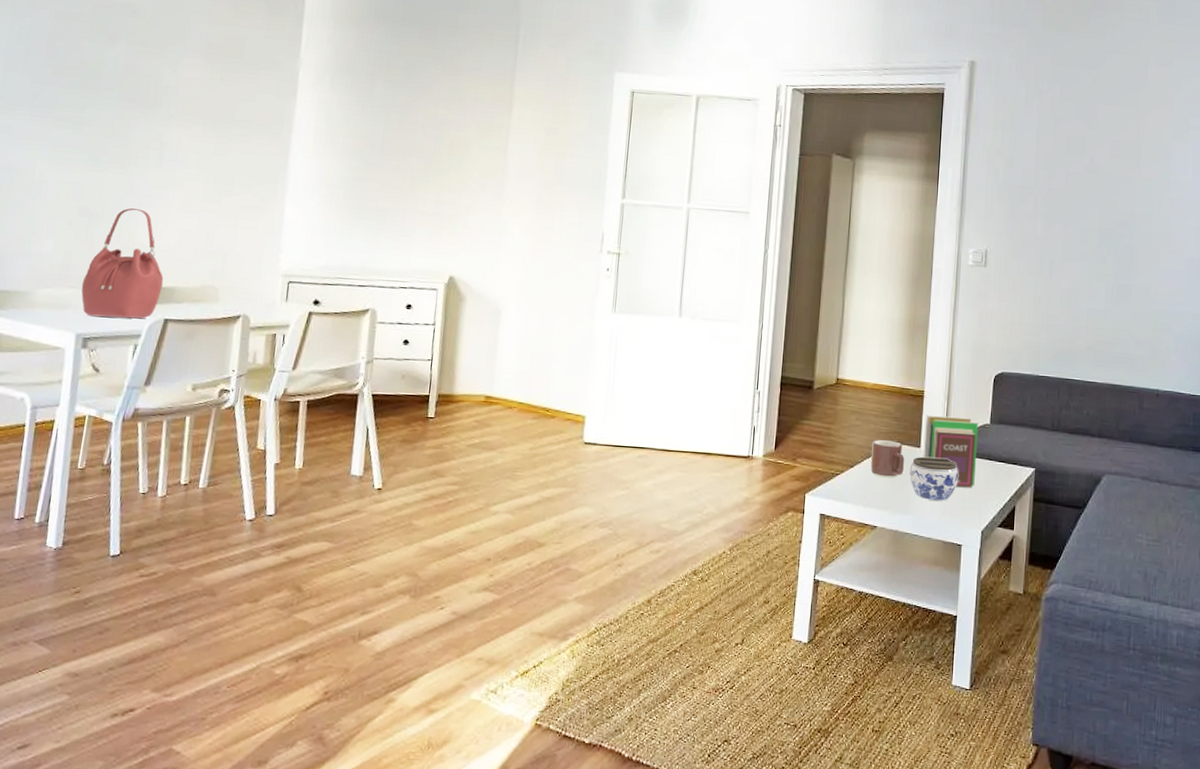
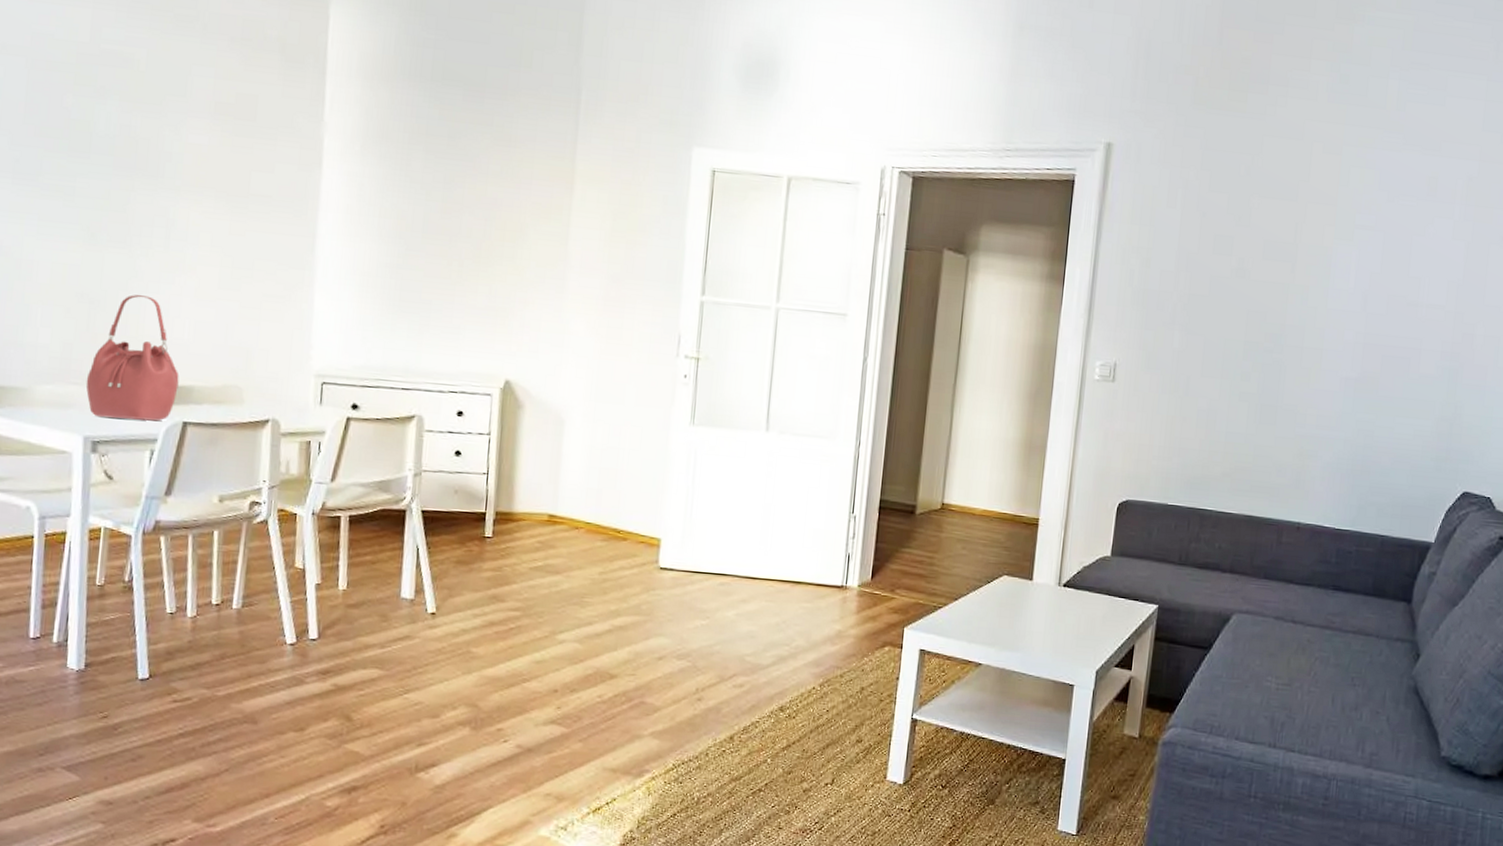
mug: present [871,439,904,478] -> none [977,570,1014,613]
jar: present [909,456,959,501] -> none [1019,590,1074,638]
books: present [923,415,979,488] -> none [1035,545,1098,625]

